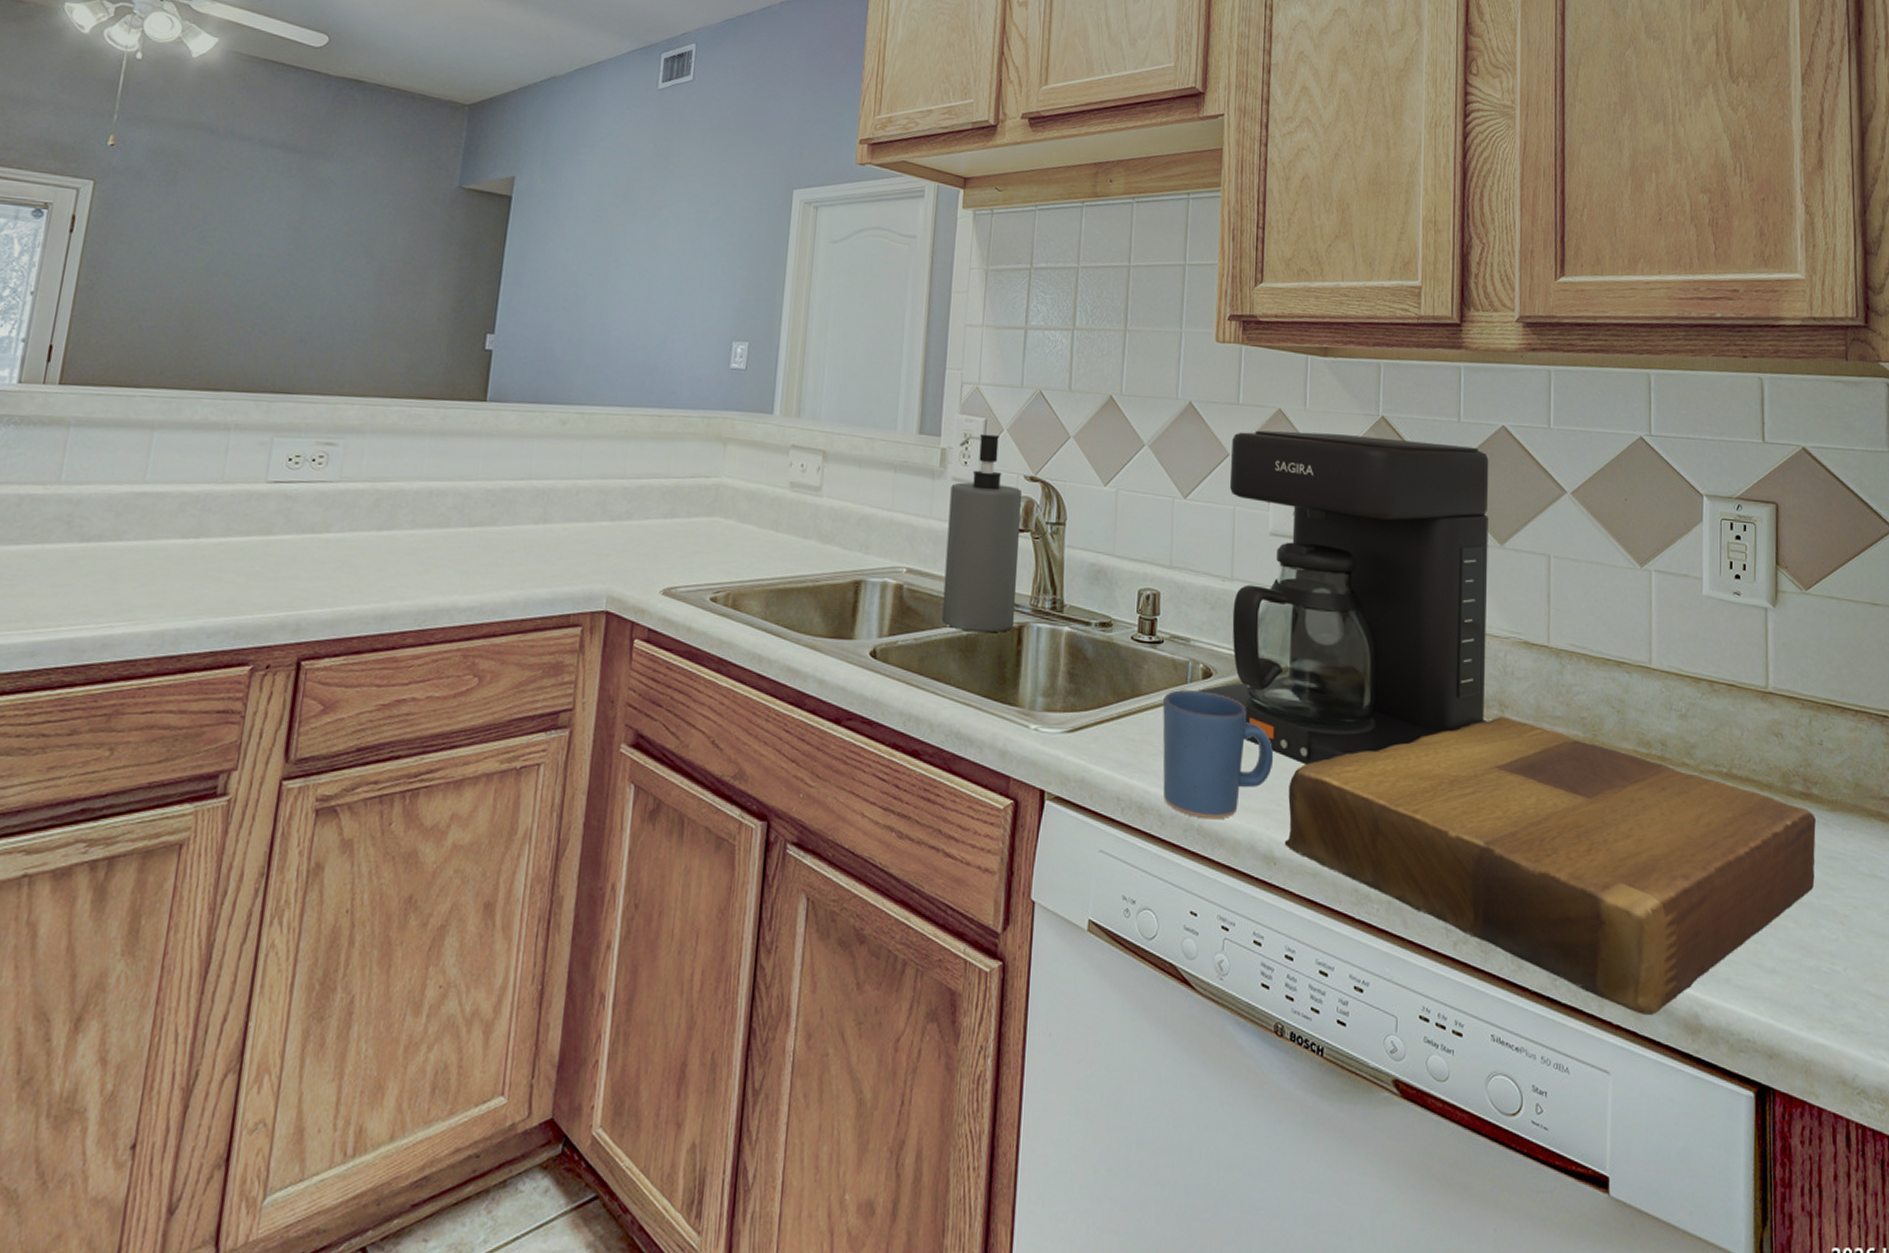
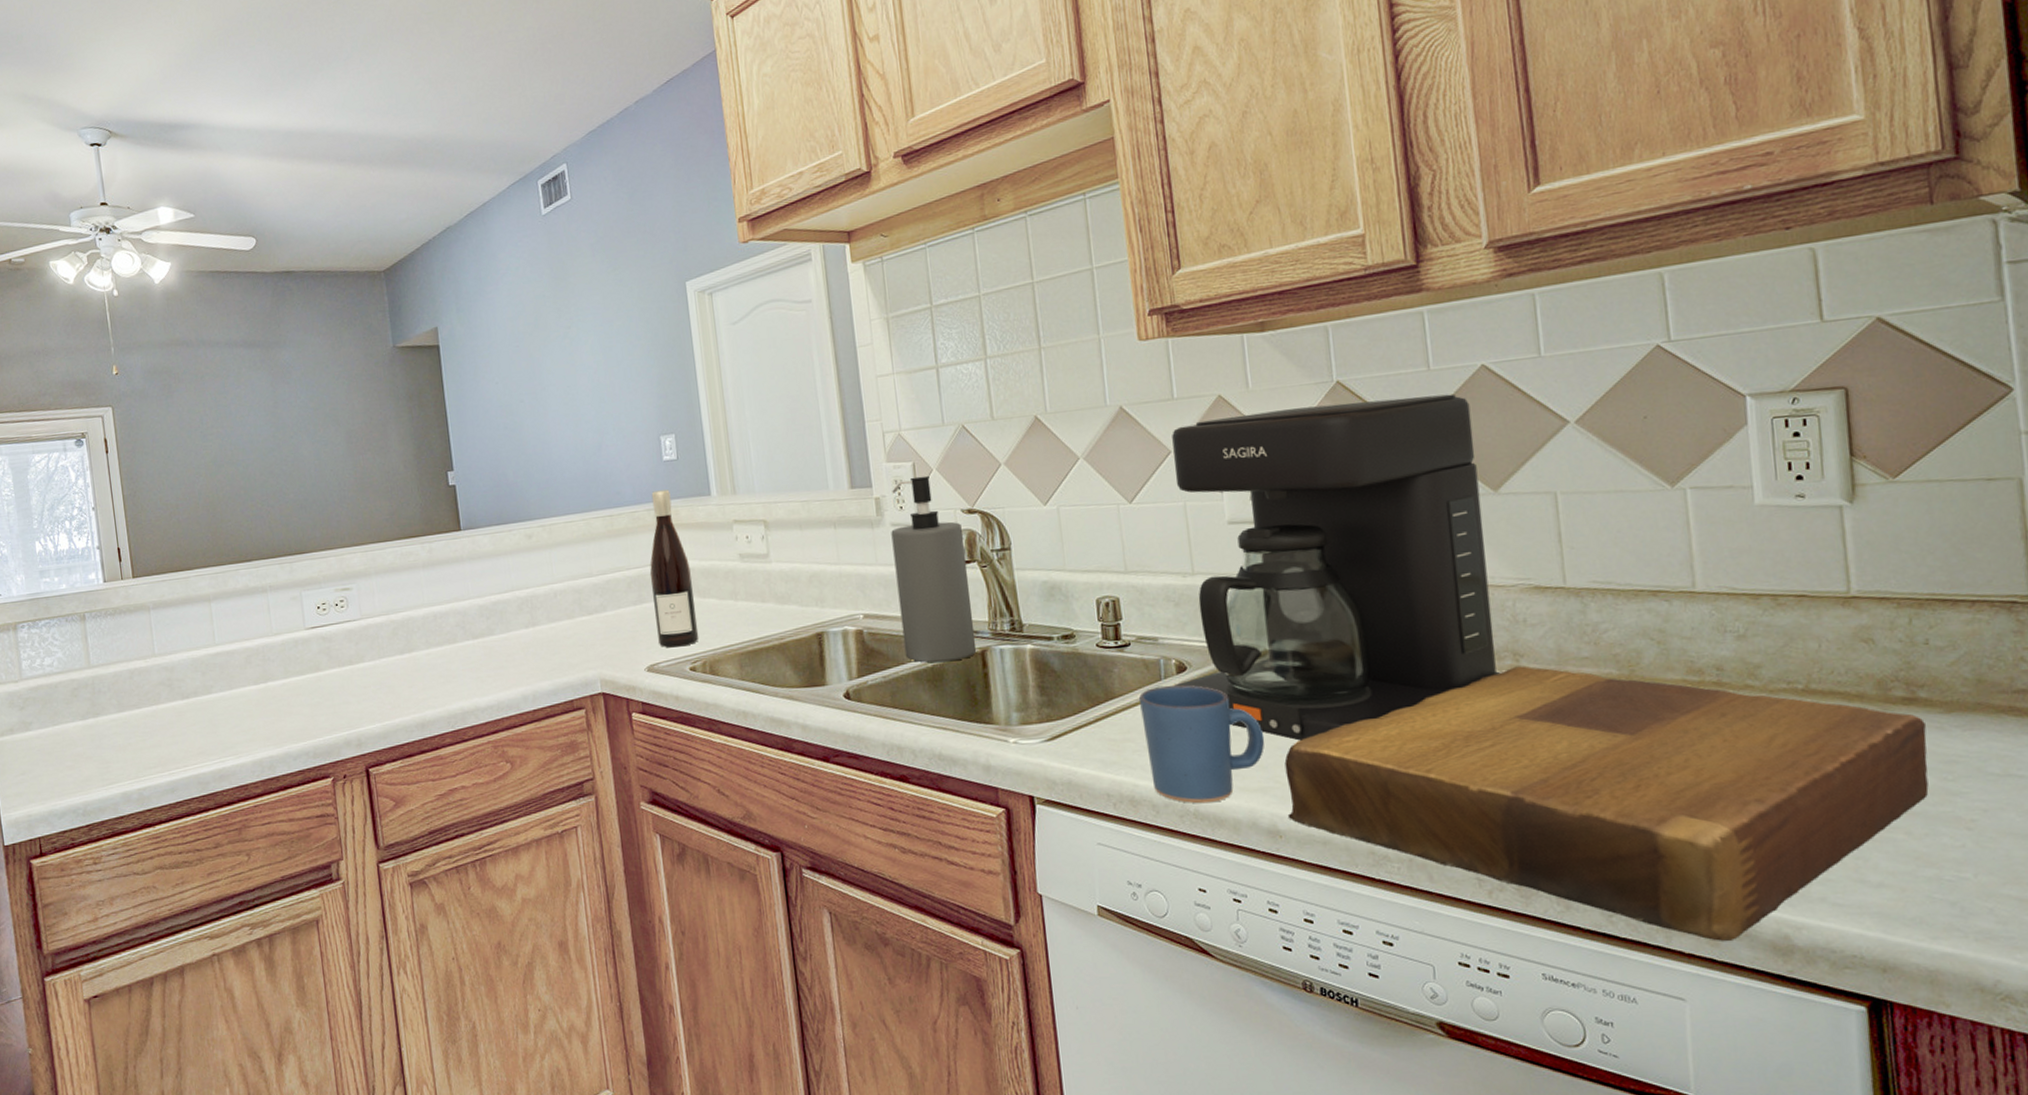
bottle: none [682,398,735,573] -> present [649,489,699,648]

